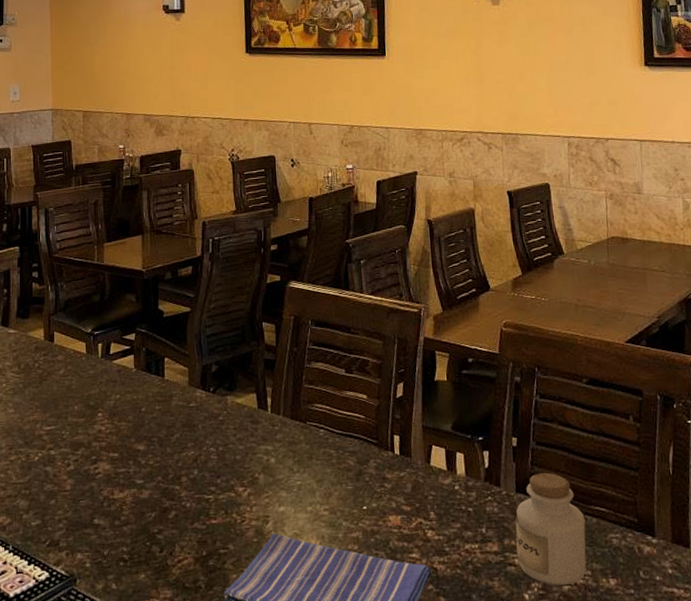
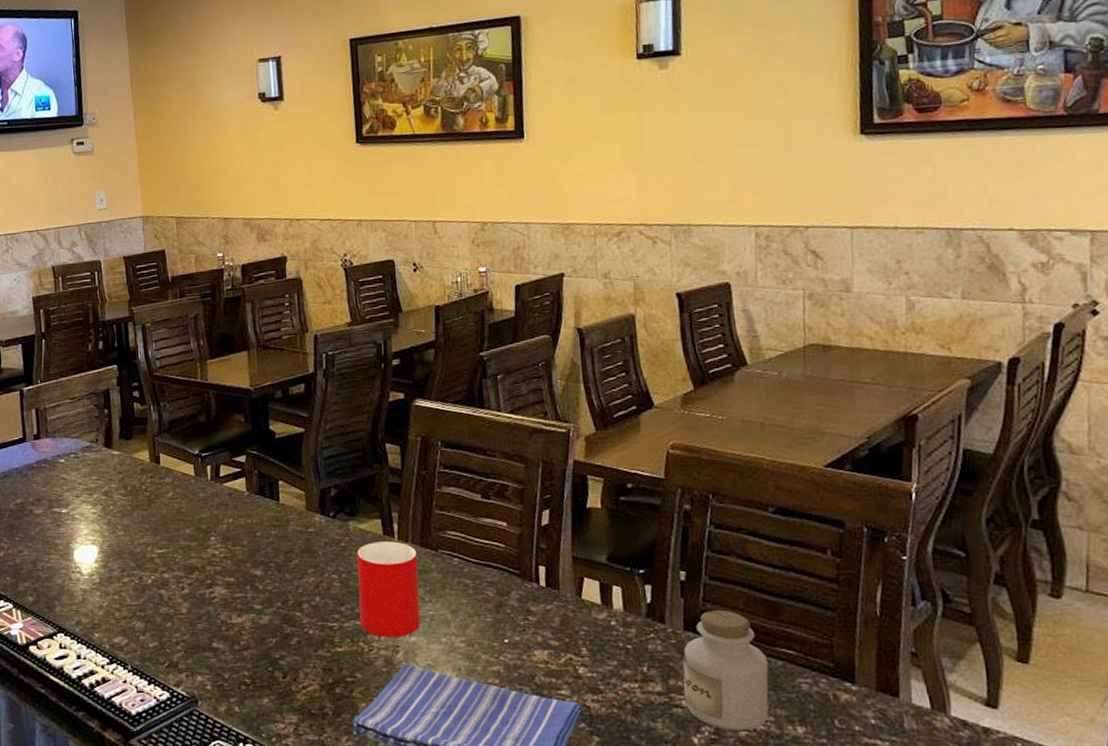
cup: none [233,414,289,508] -> present [357,541,421,637]

